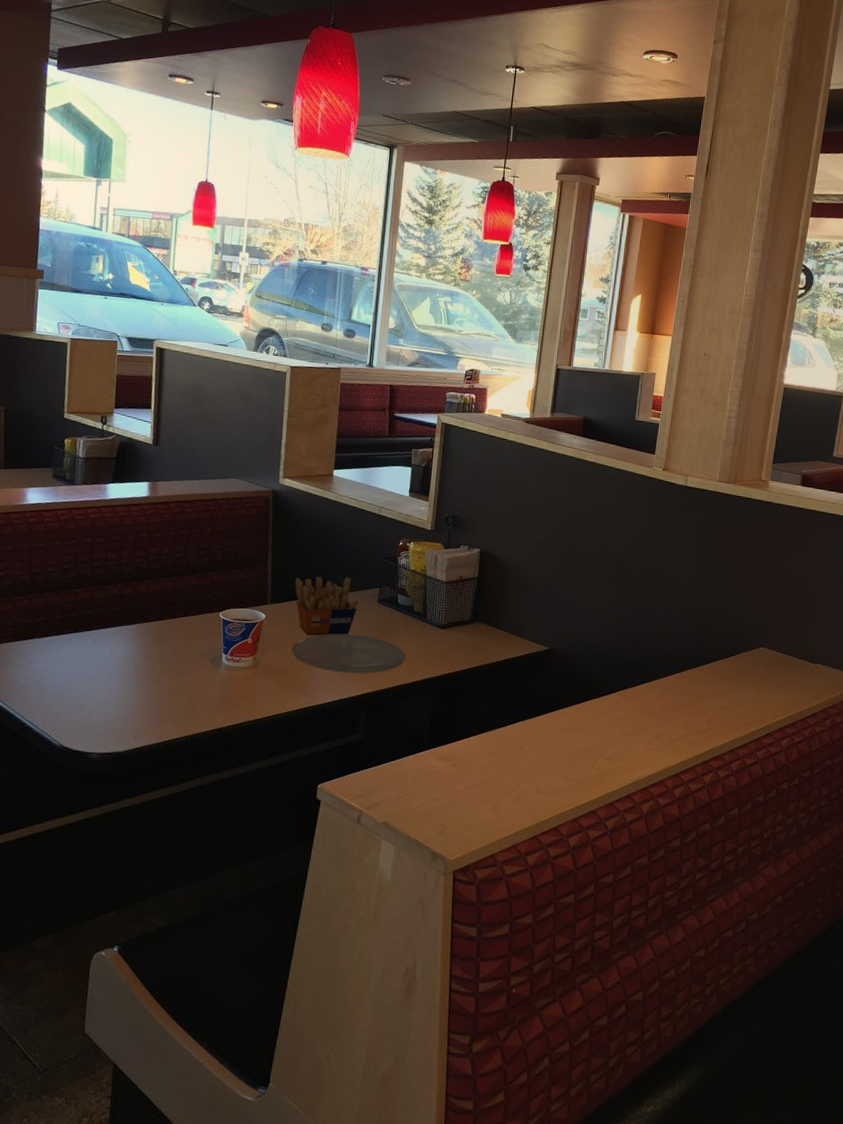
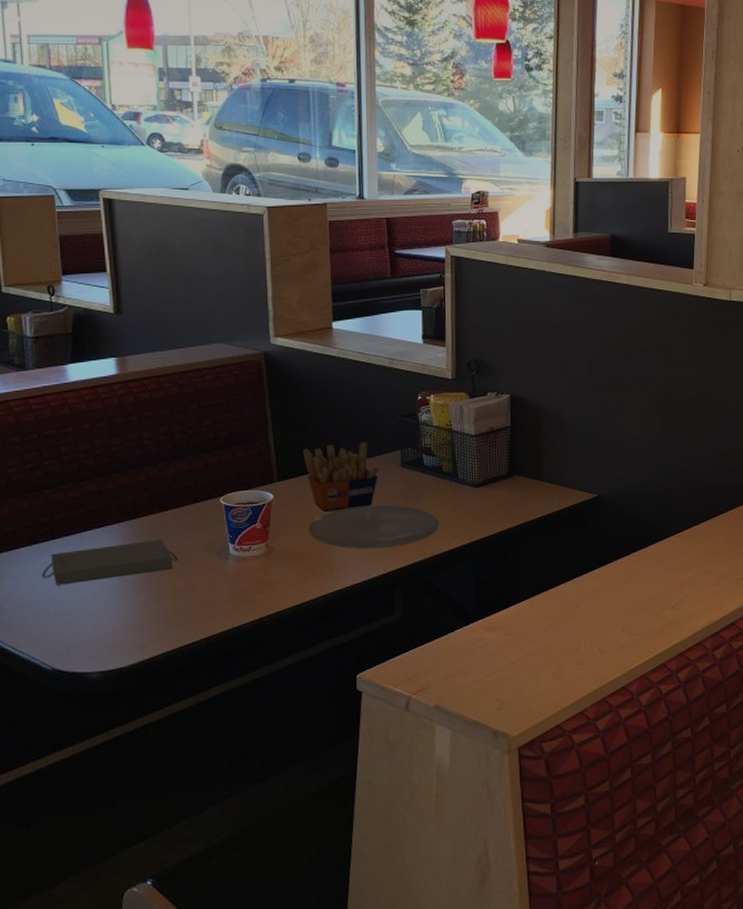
tray: none [63,642,178,673] -> present [42,539,178,586]

